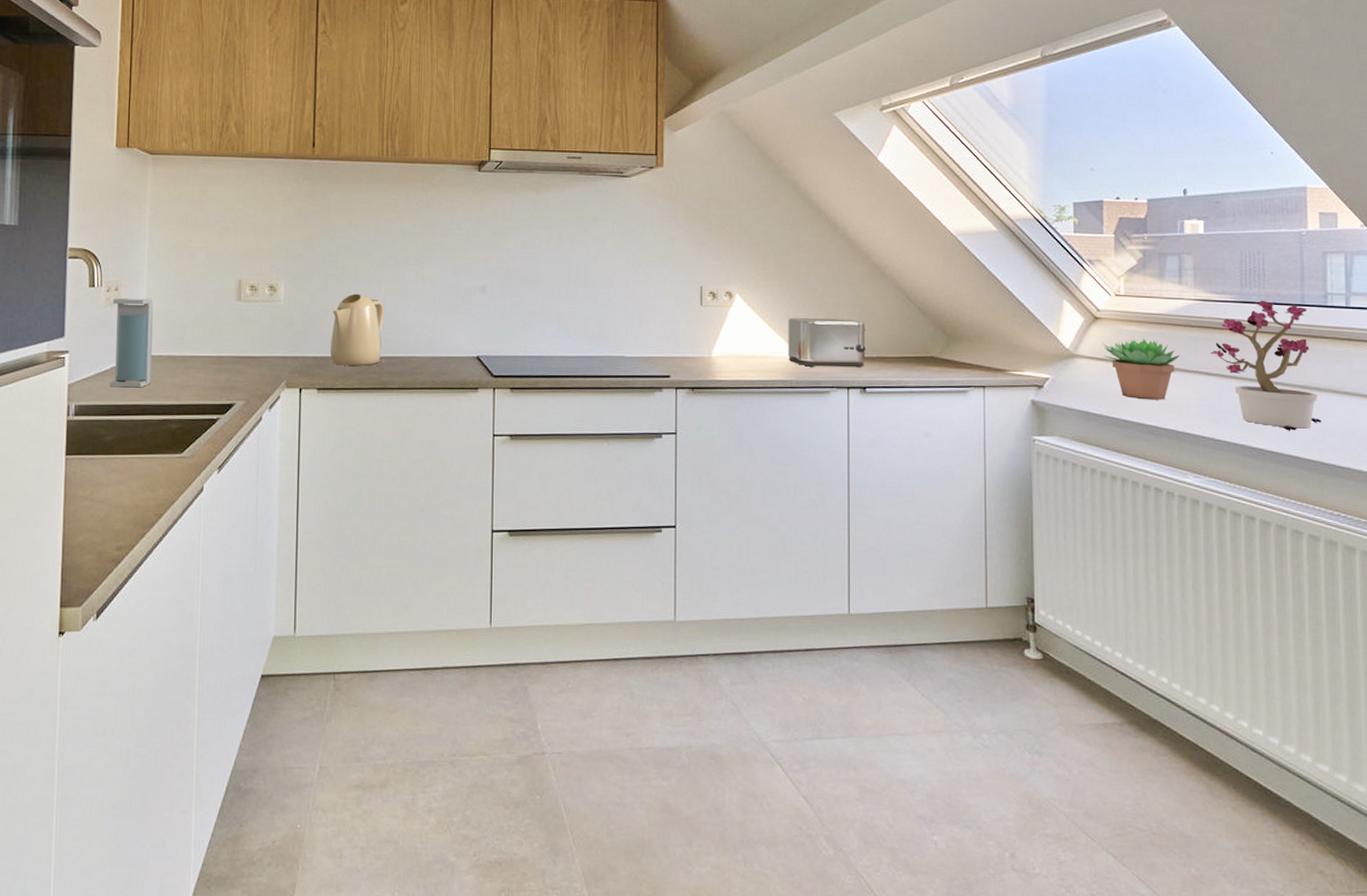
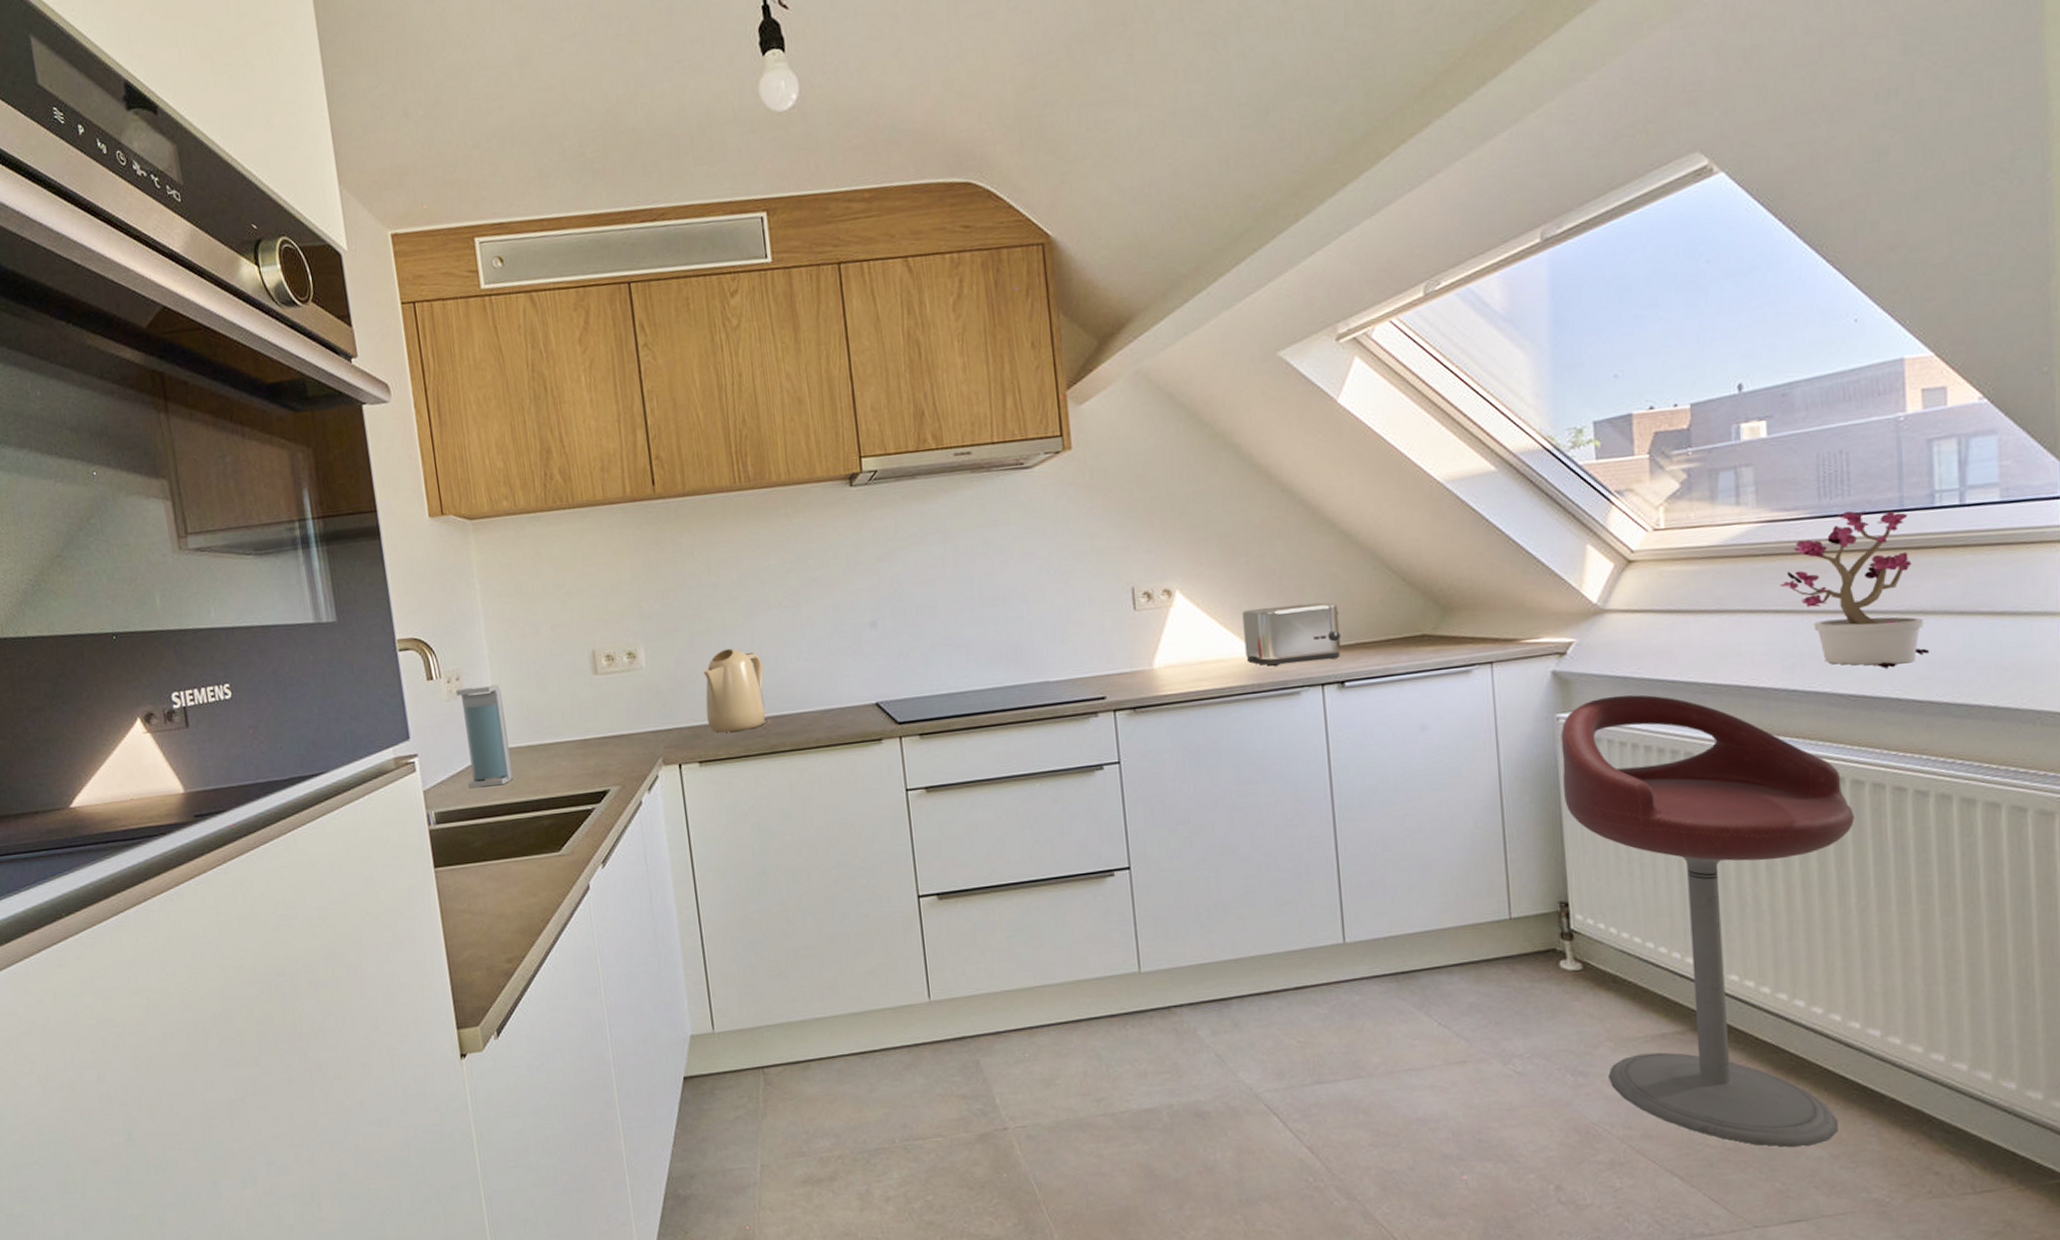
bar stool: none [1035,427,1262,837] -> present [1561,694,1854,1147]
succulent plant: present [1103,339,1180,400] -> none [1640,579,1741,654]

